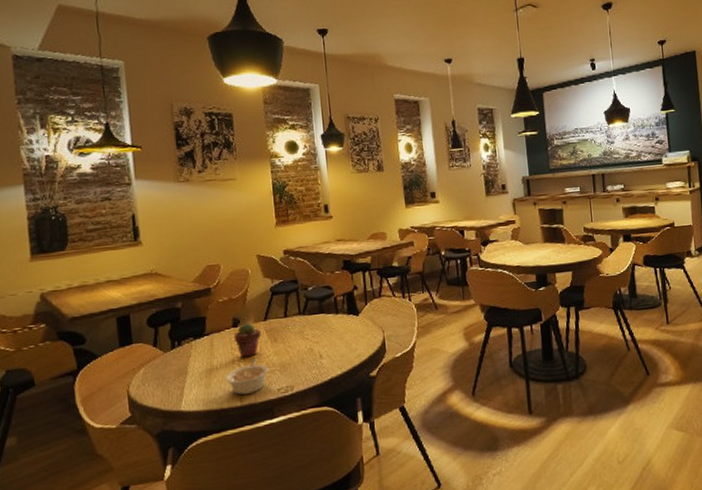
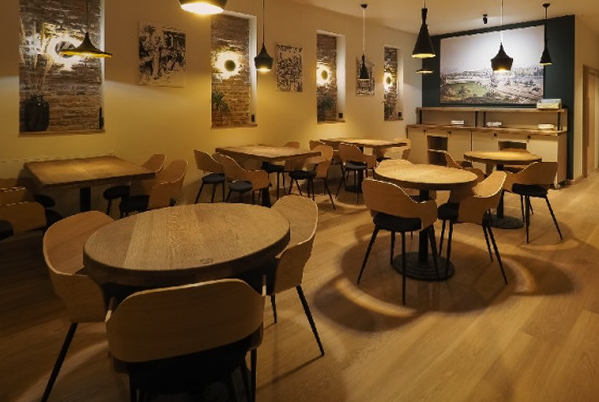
legume: present [225,358,269,395] -> none [160,233,195,262]
potted succulent: present [233,322,262,358] -> none [169,203,192,232]

